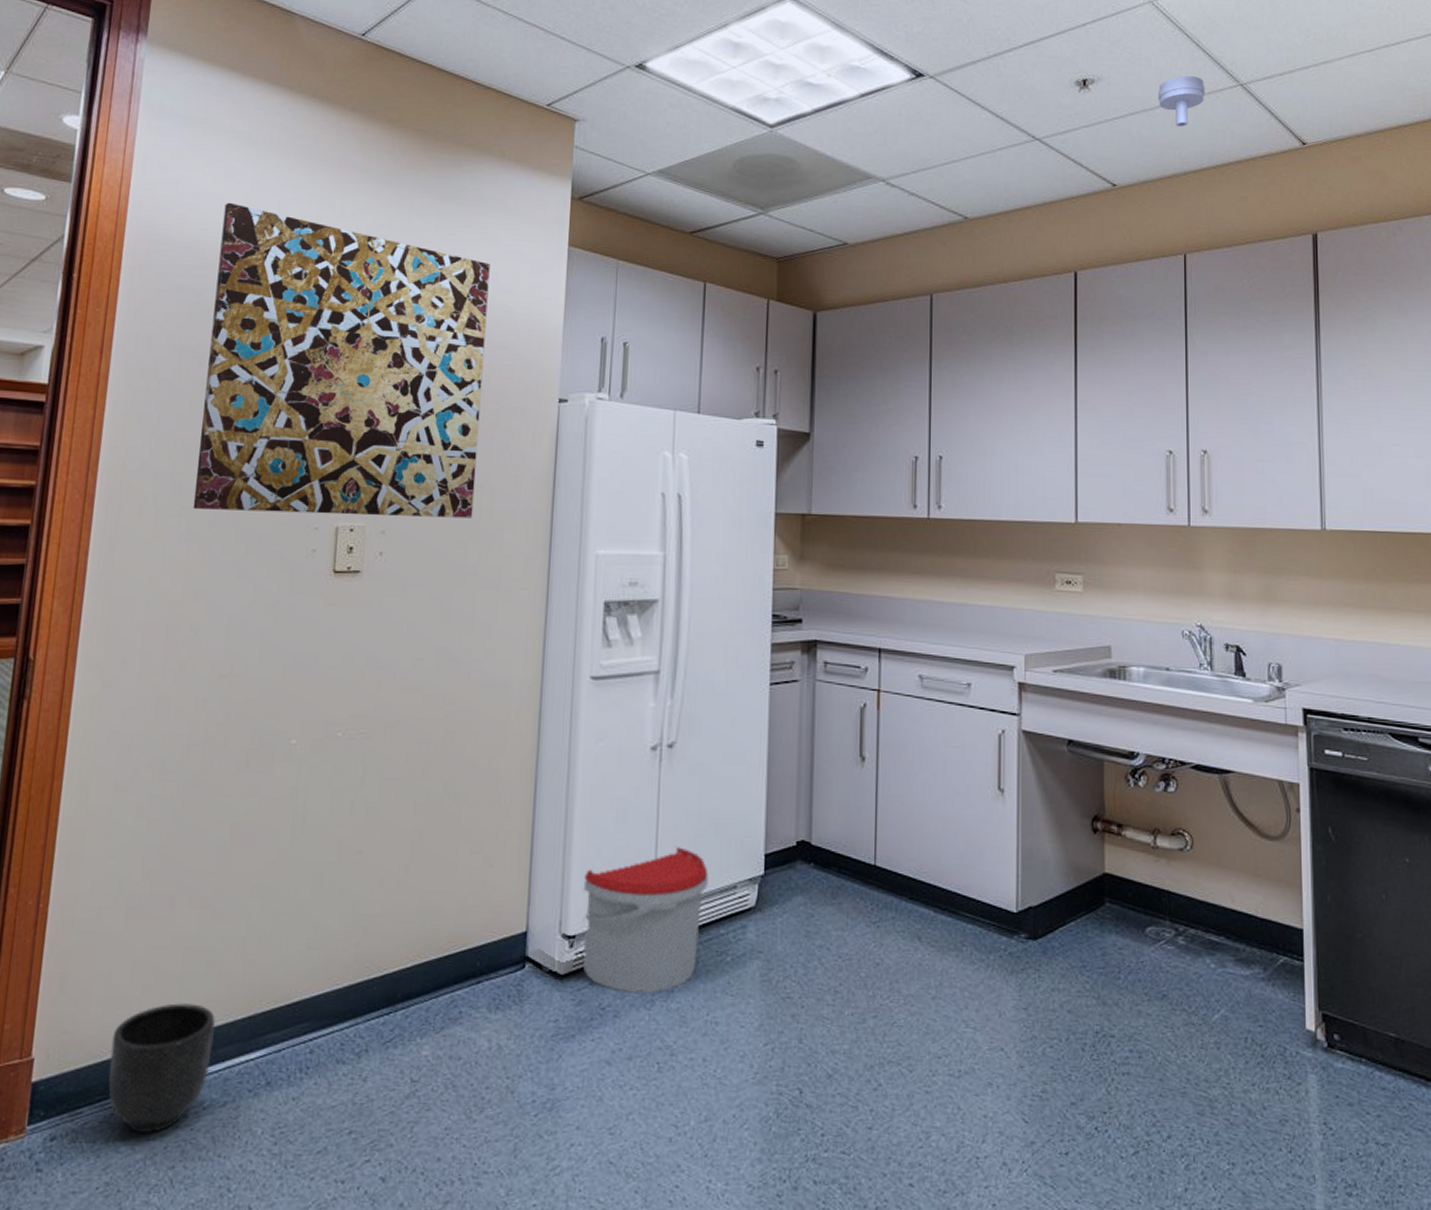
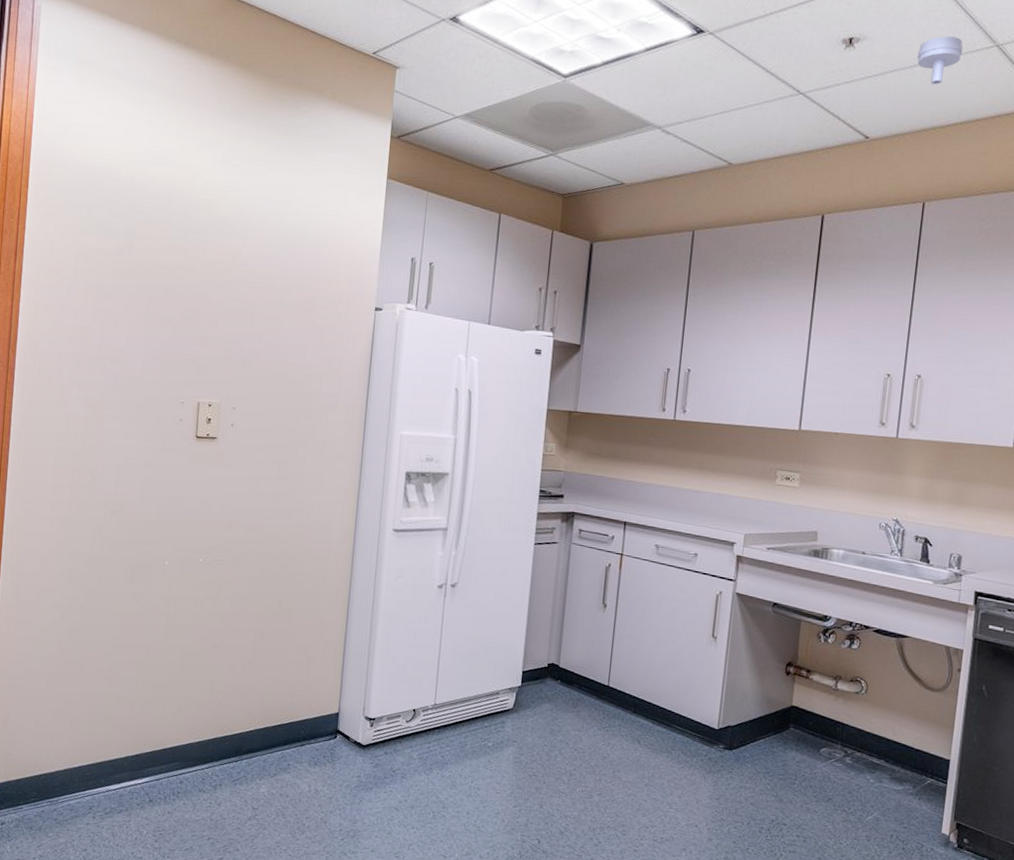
planter: present [108,1003,215,1133] -> none [39,741,113,826]
wall art: present [193,202,490,519] -> none [88,133,322,401]
bucket: present [582,845,708,993] -> none [380,659,478,764]

